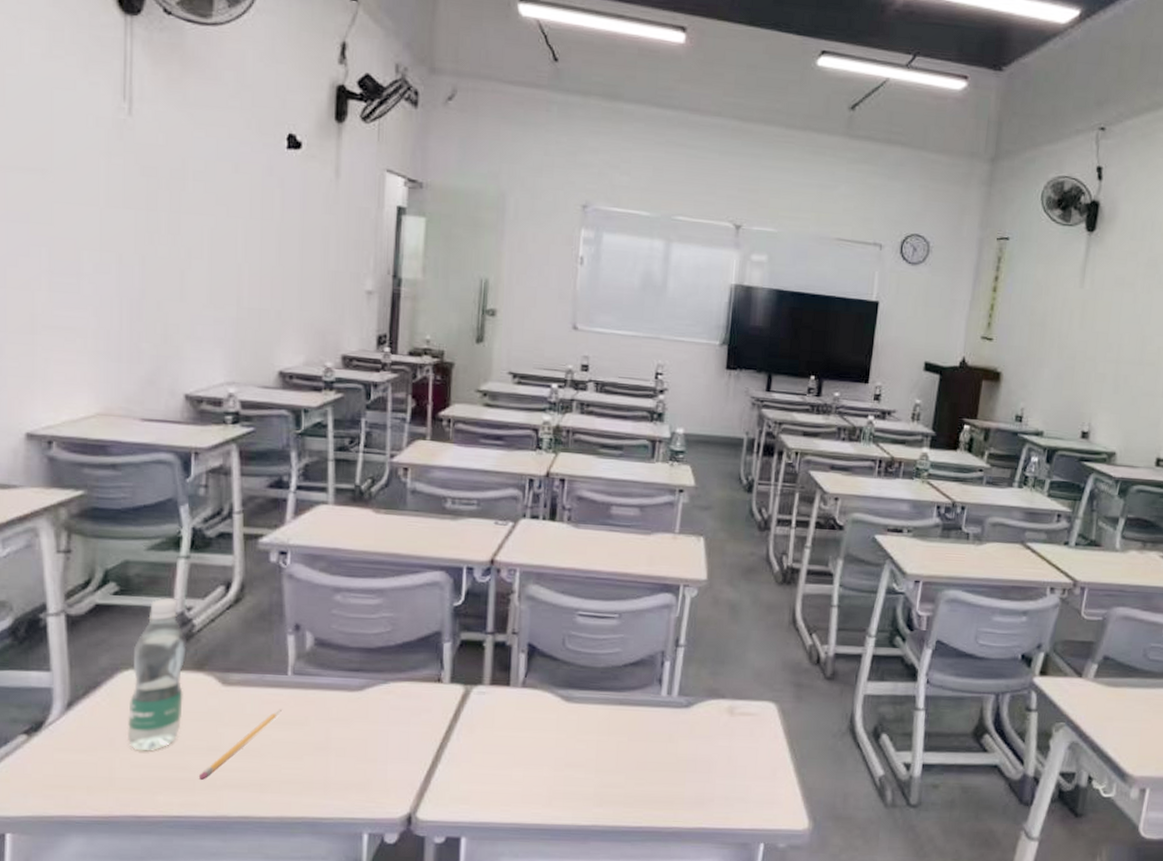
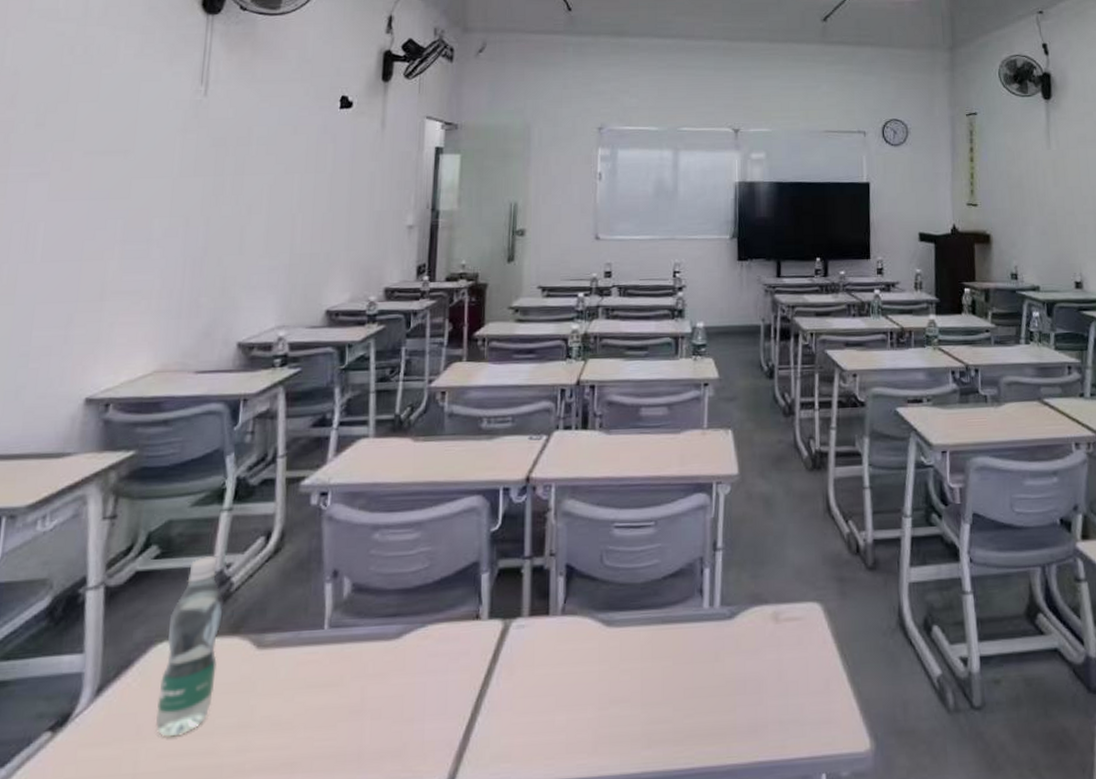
pencil: present [198,709,282,780] -> none [226,669,317,765]

